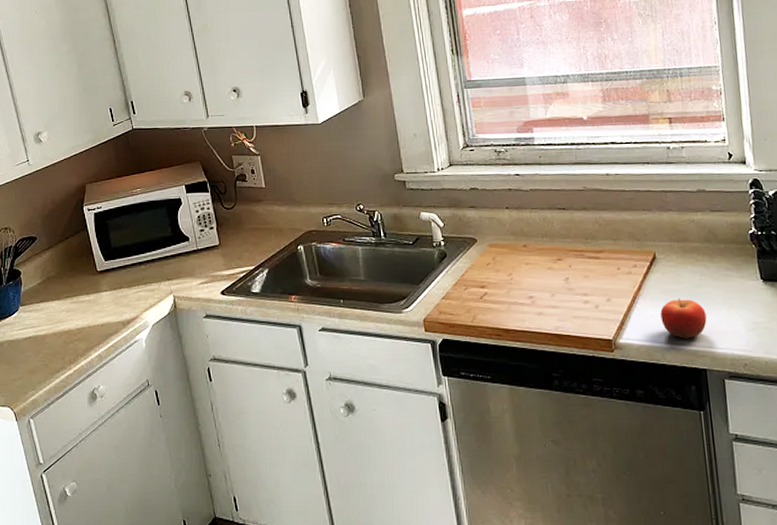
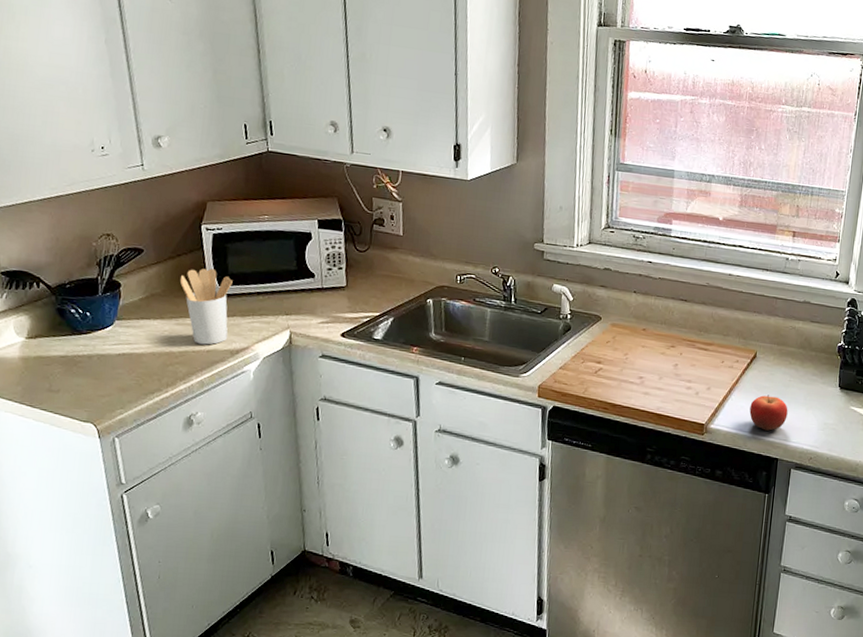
utensil holder: none [70,246,118,319] -> present [179,268,233,345]

